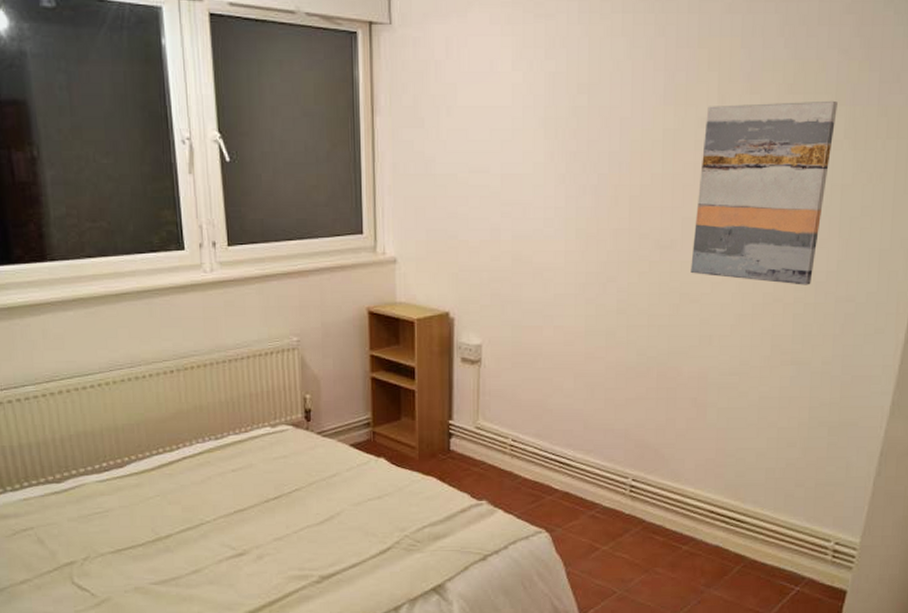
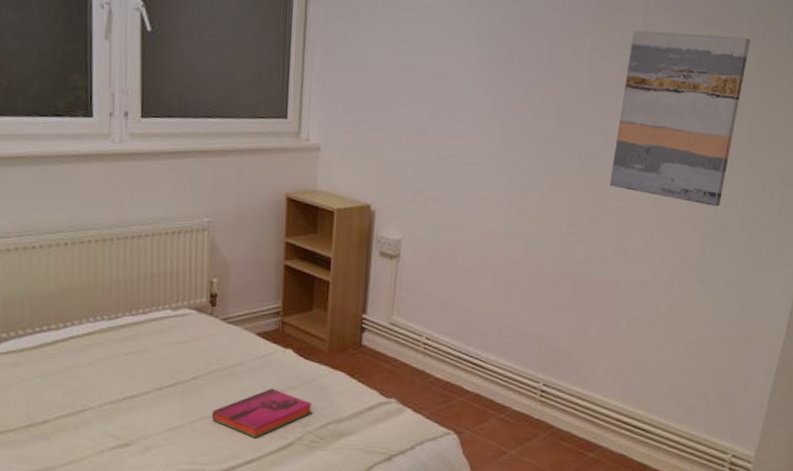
hardback book: none [315,496,408,544] -> present [212,388,313,438]

